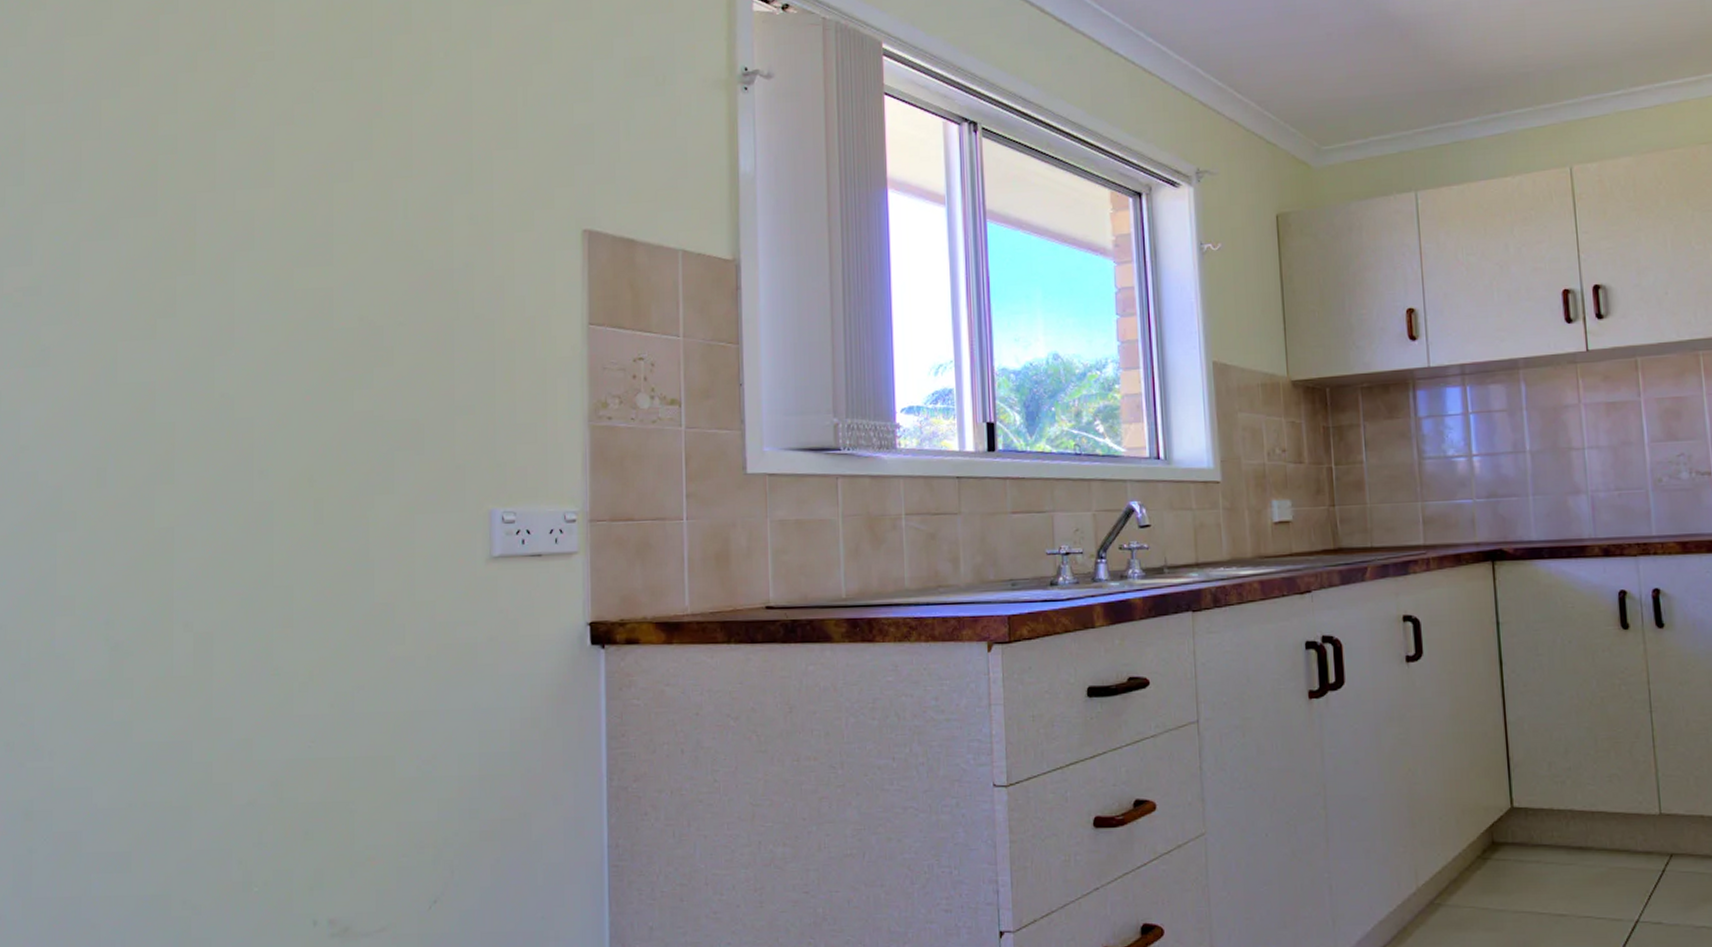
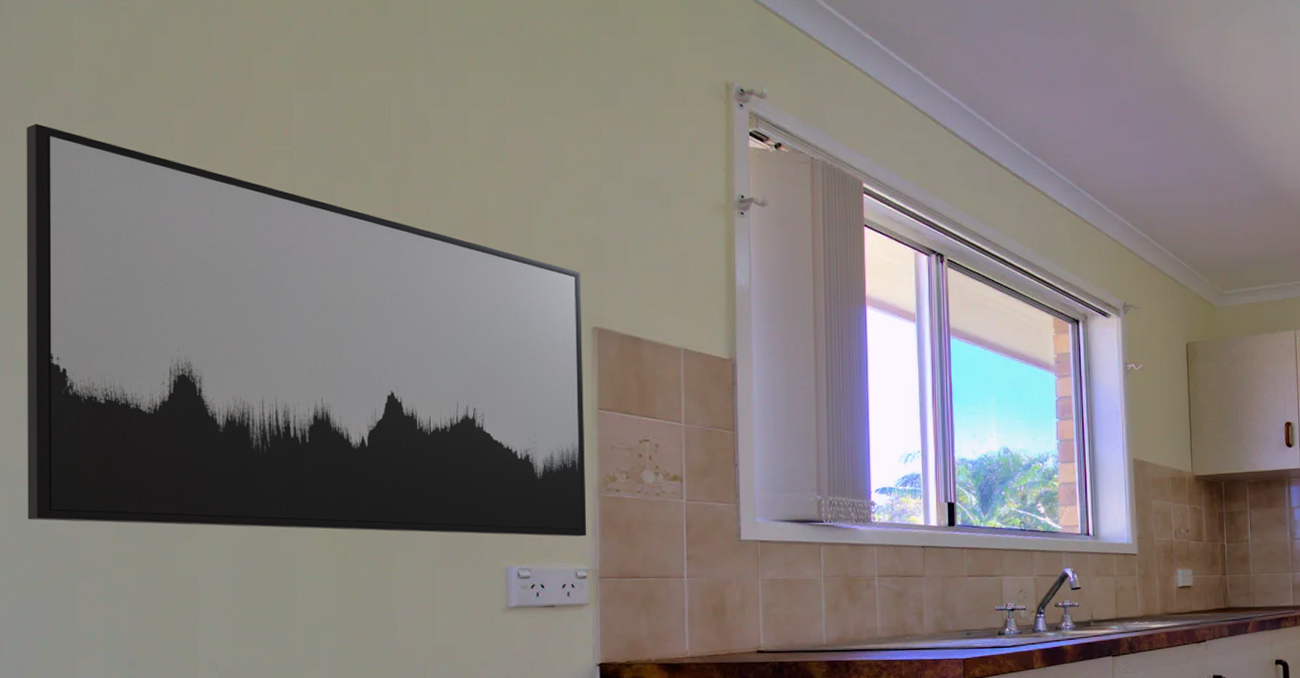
wall art: none [12,41,577,474] -> present [26,123,587,537]

